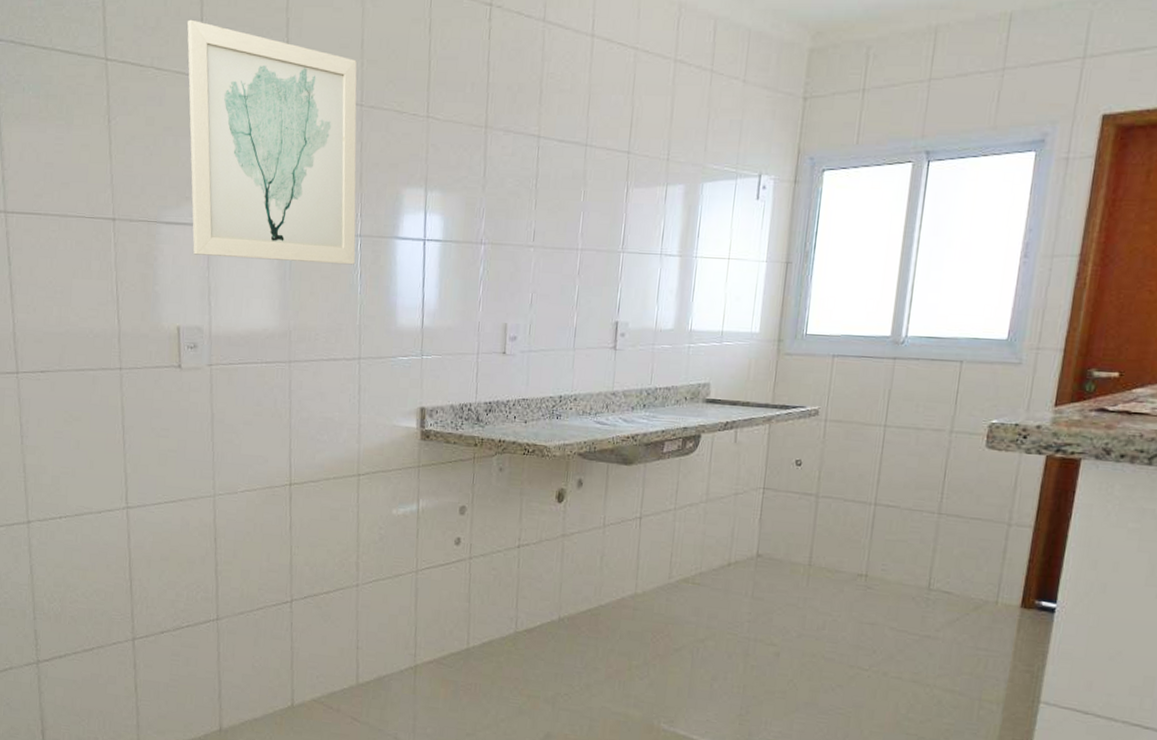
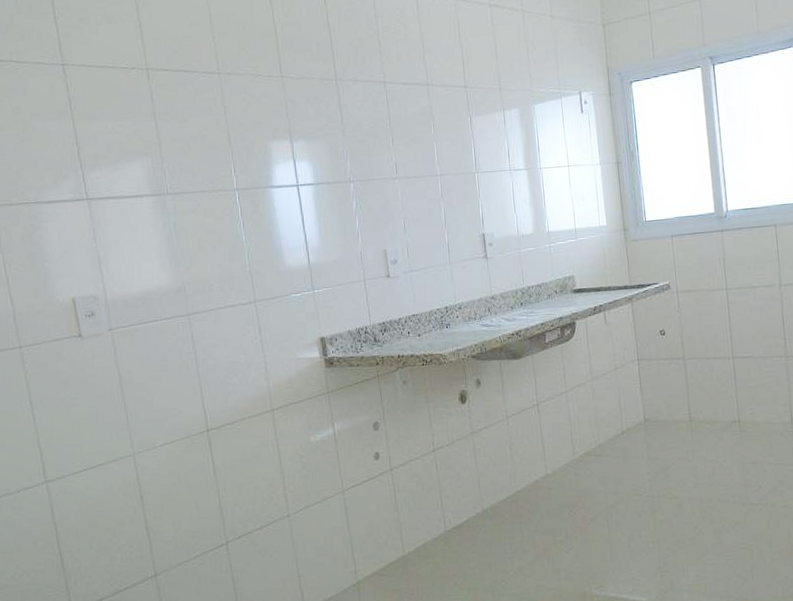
wall art: present [187,19,357,265] -> none [41,14,236,228]

